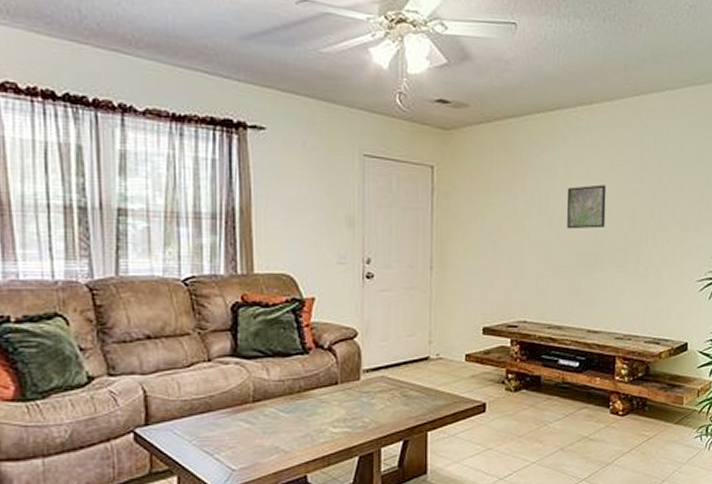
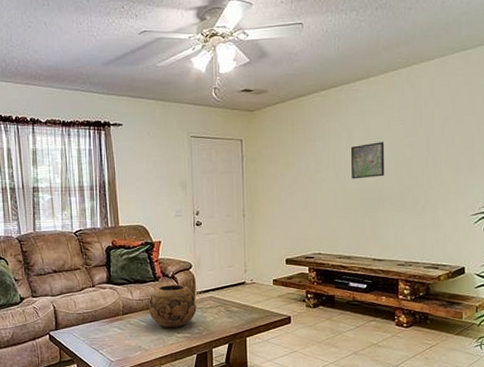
decorative bowl: none [293,359,361,421] -> present [149,285,197,328]

